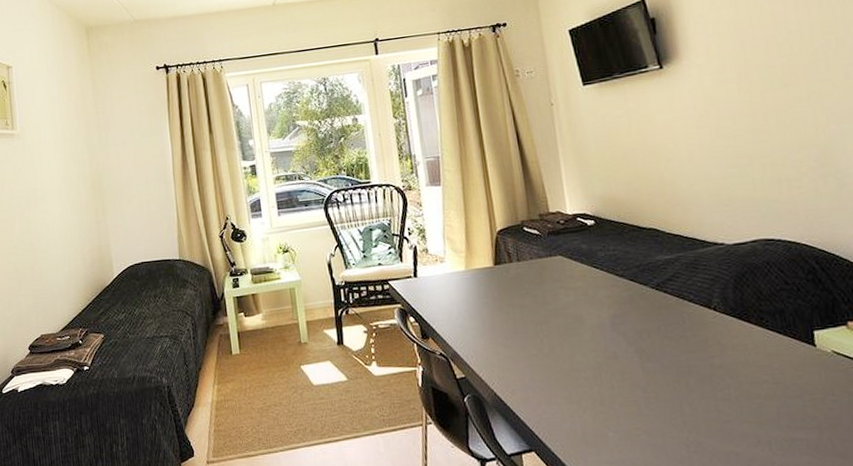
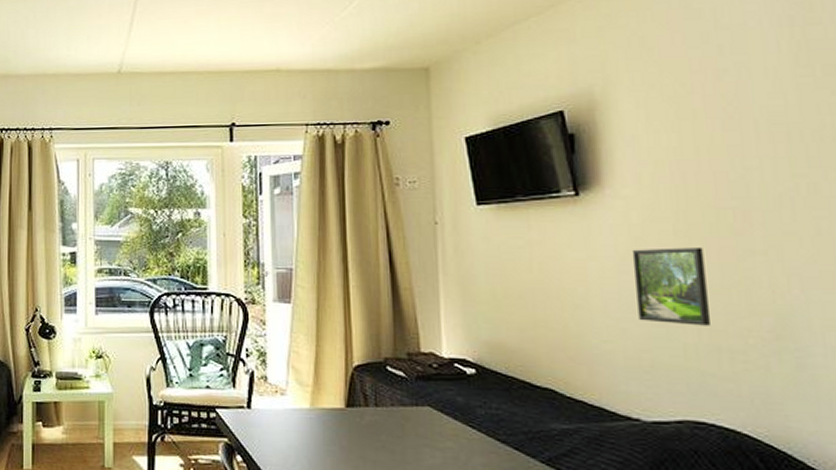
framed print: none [707,100,772,165] -> present [631,248,711,326]

